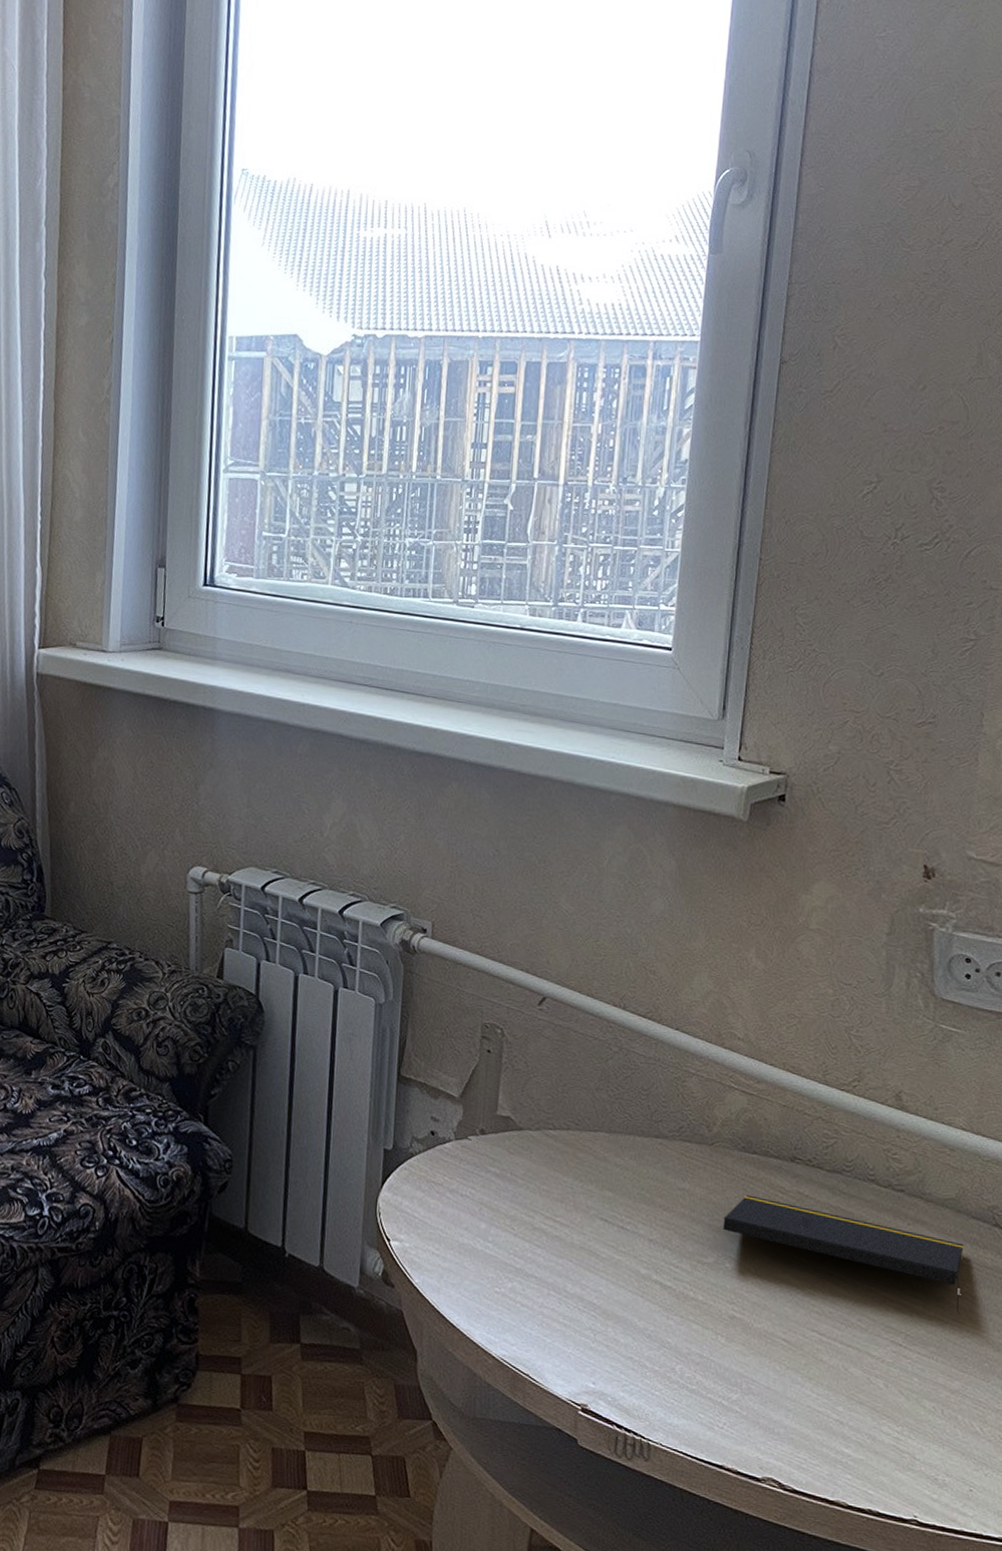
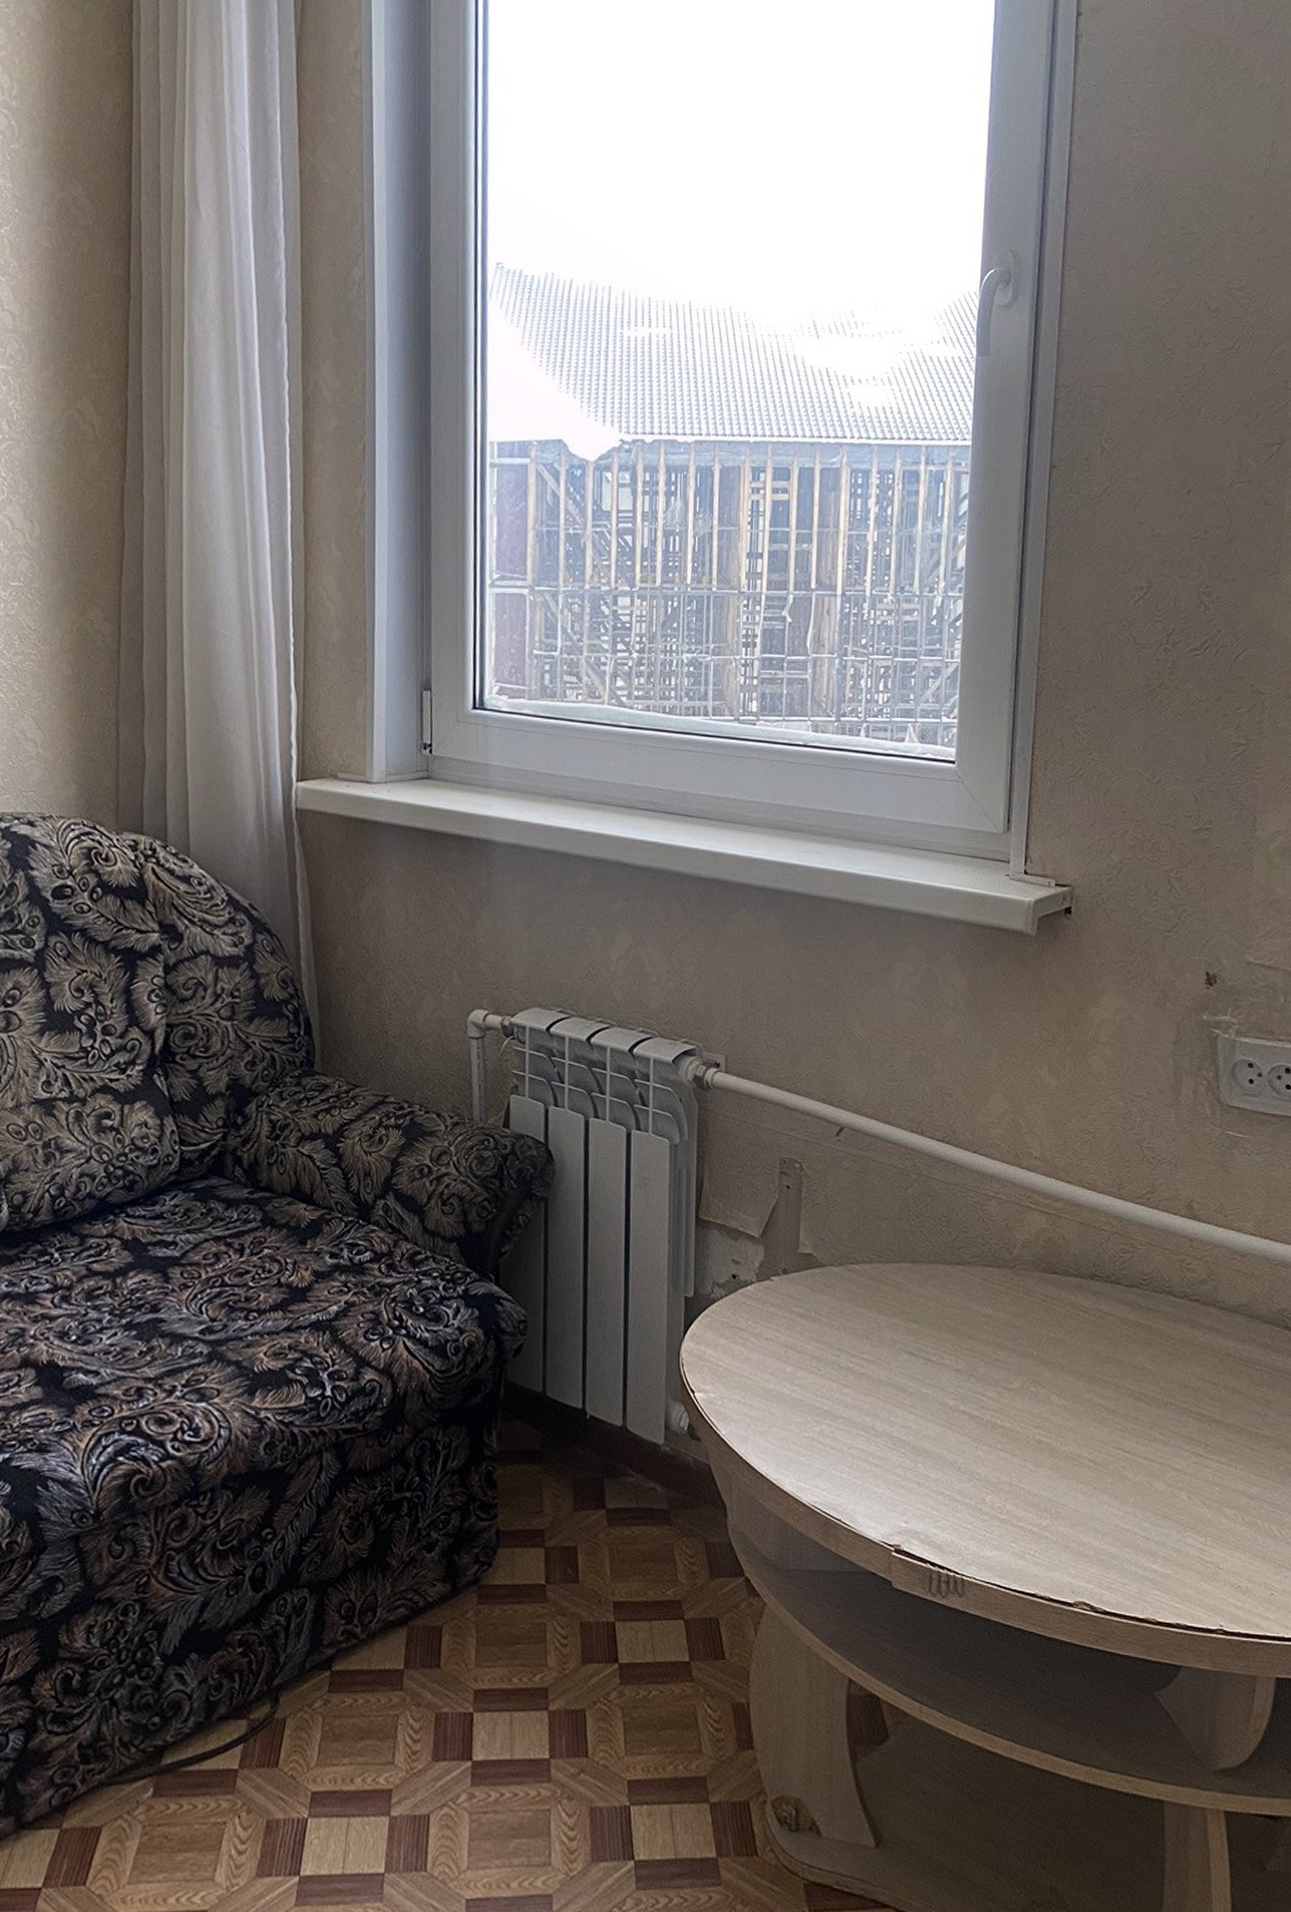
notepad: present [723,1195,964,1315] -> none [1027,1316,1257,1421]

